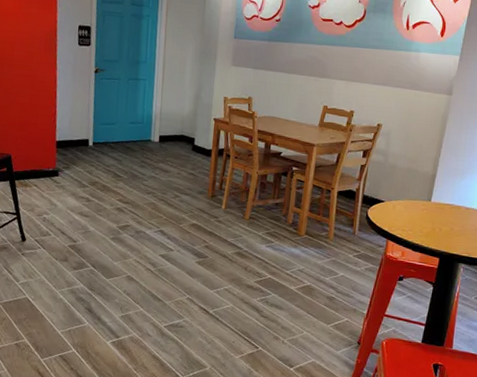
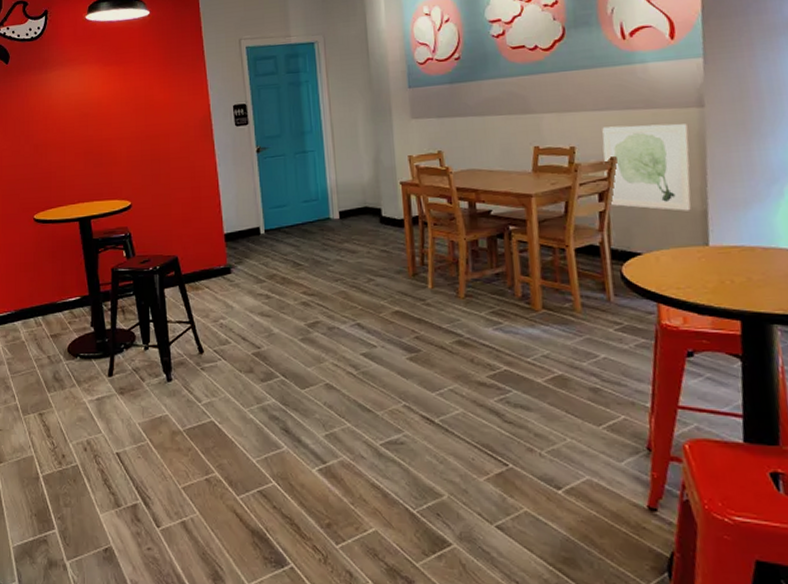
wall art: none [371,99,437,174] -> present [602,123,692,211]

